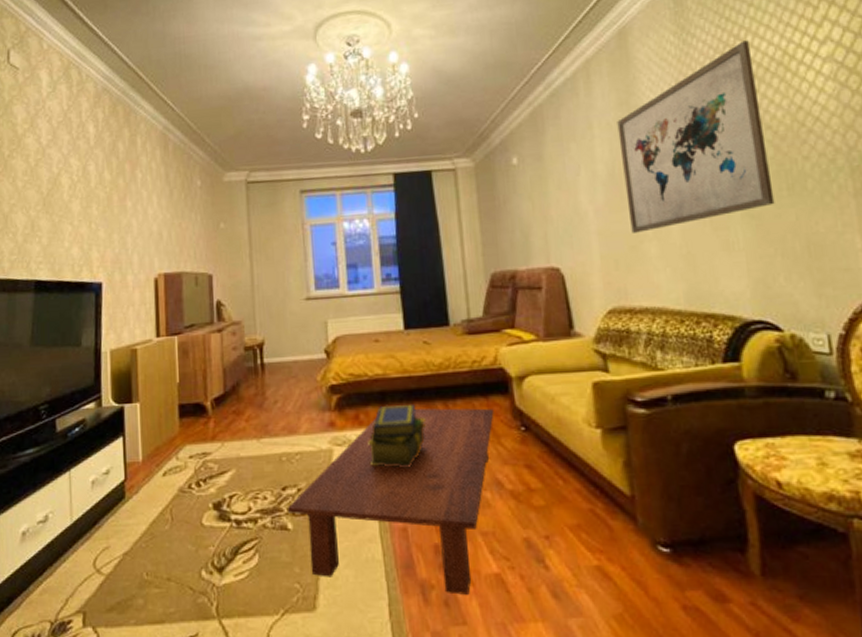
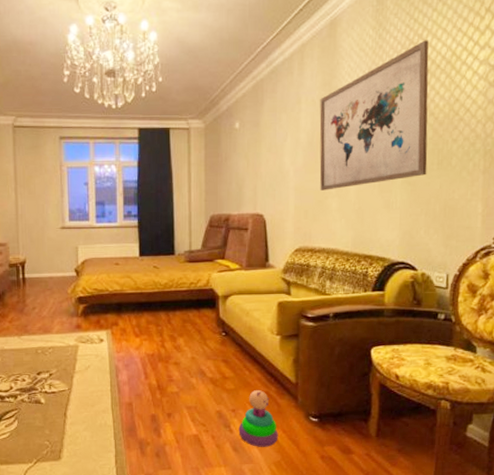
coffee table: present [287,408,494,595] -> none [40,316,203,449]
stack of books: present [368,405,427,468] -> none [106,313,152,361]
stacking toy: none [556,507,616,592] -> present [238,390,278,447]

